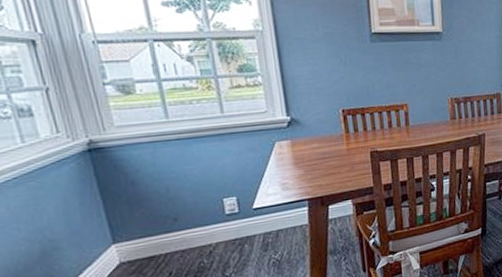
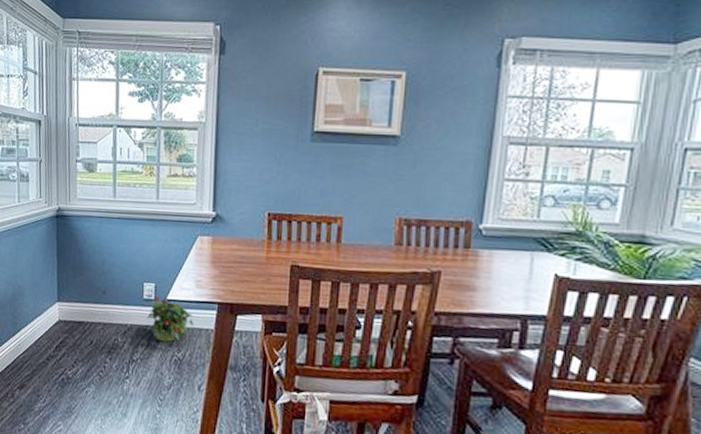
potted plant: none [233,207,287,250] -> present [147,296,194,342]

